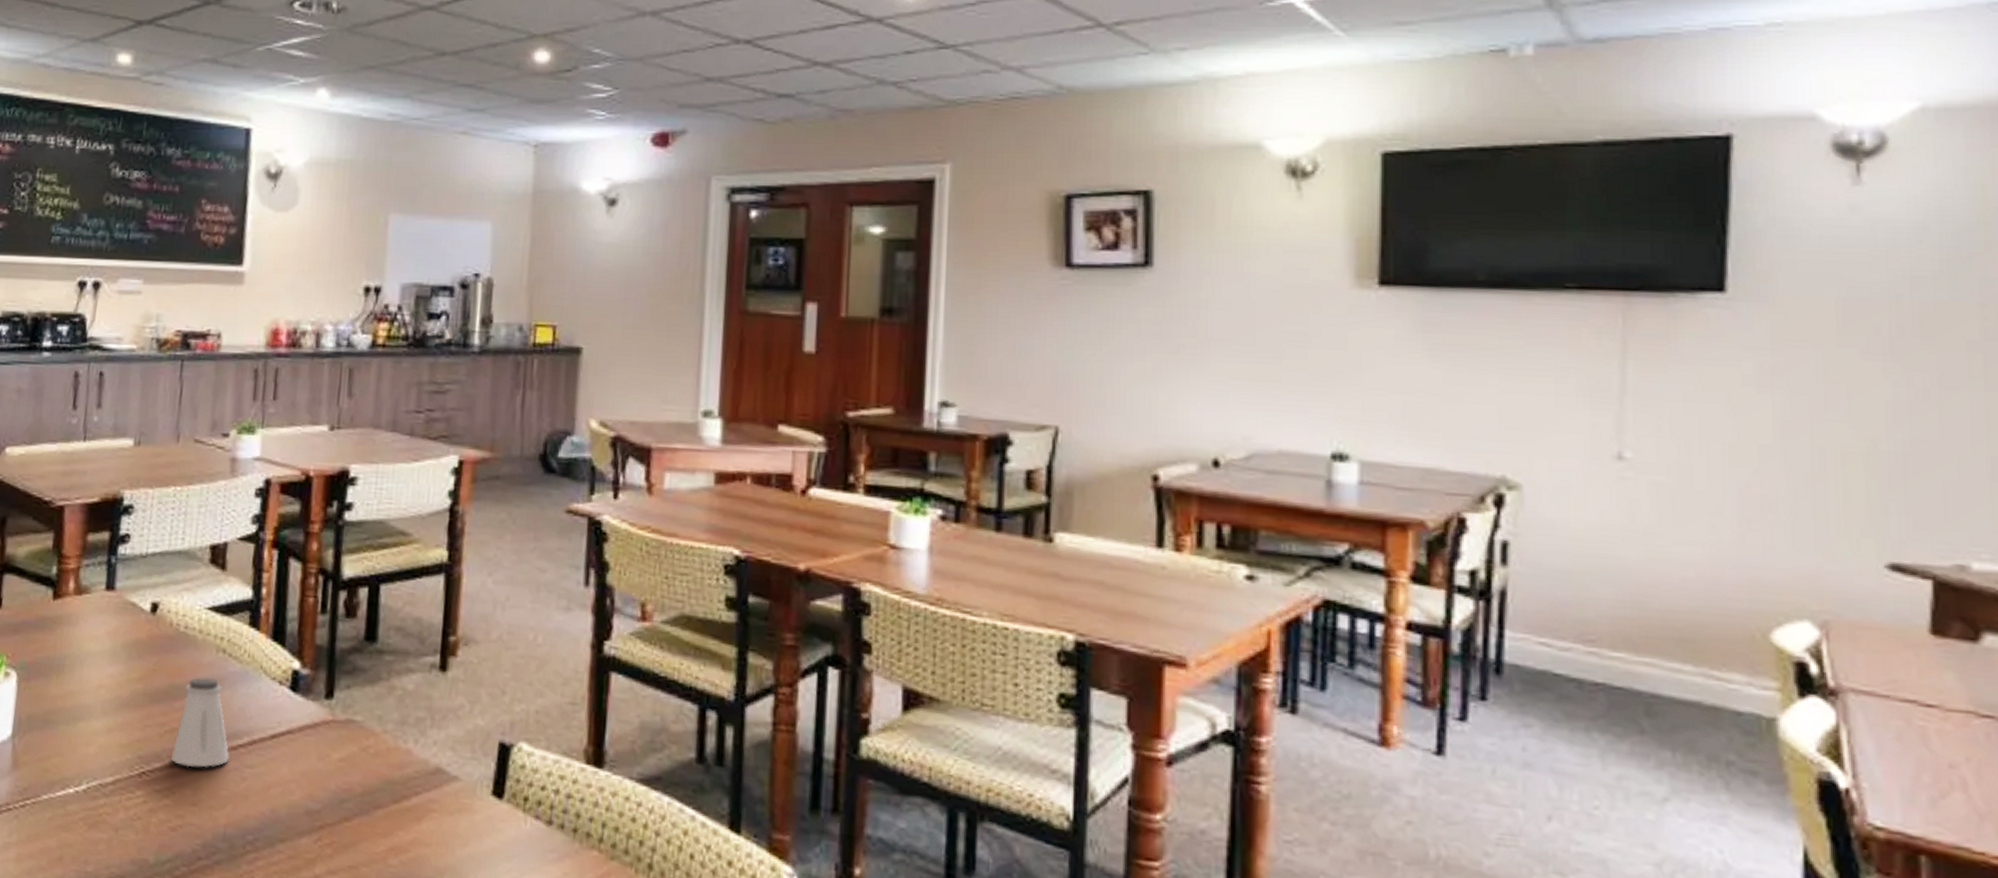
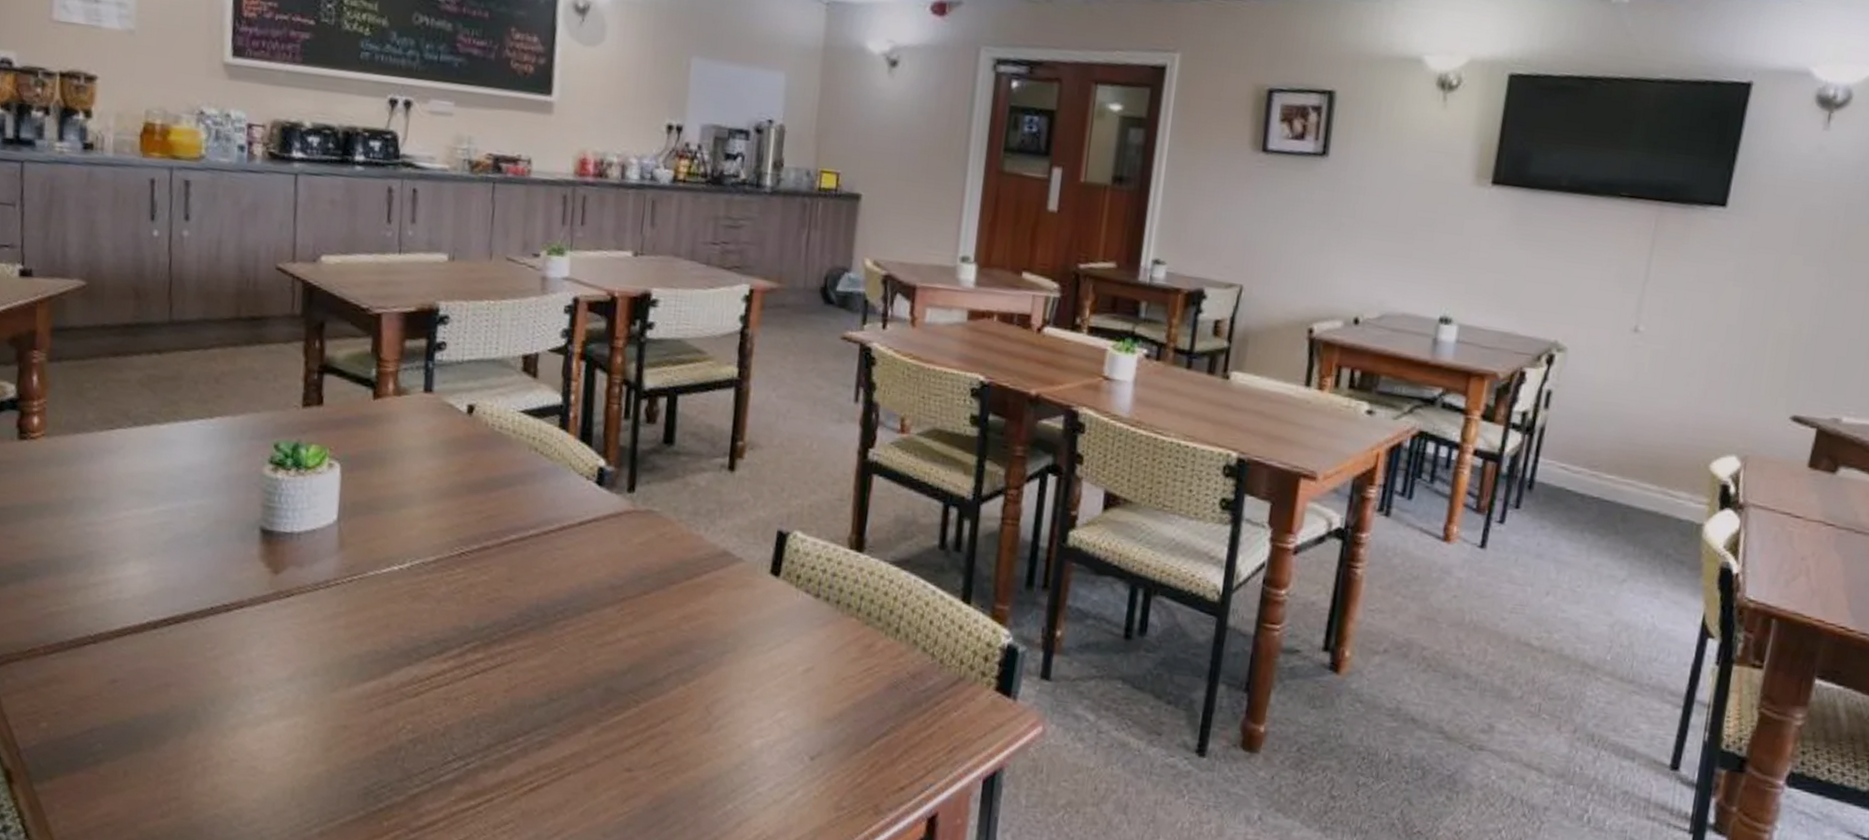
saltshaker: present [170,677,230,768] -> none [487,471,542,550]

